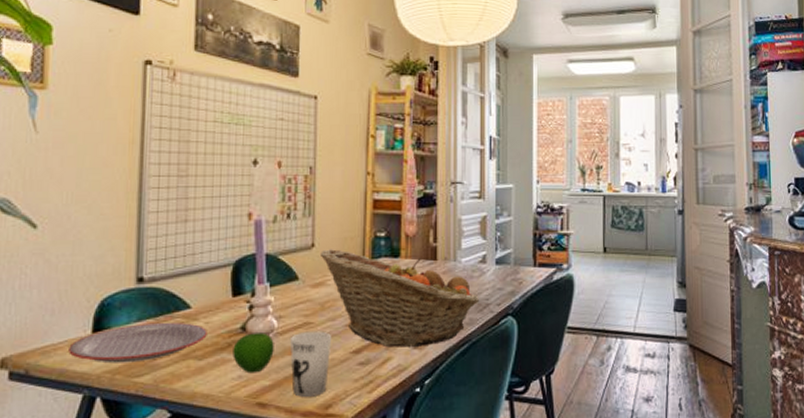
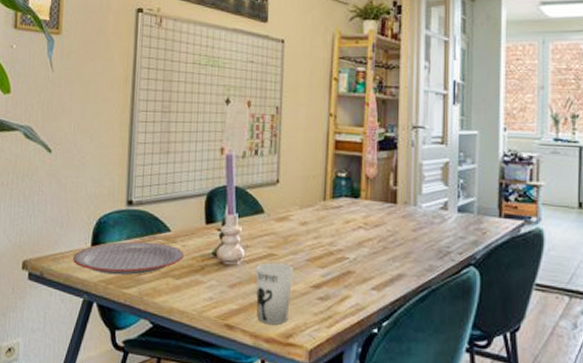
apple: present [233,333,274,374] -> none [205,259,241,297]
fruit basket: present [321,249,480,348] -> none [285,186,441,288]

